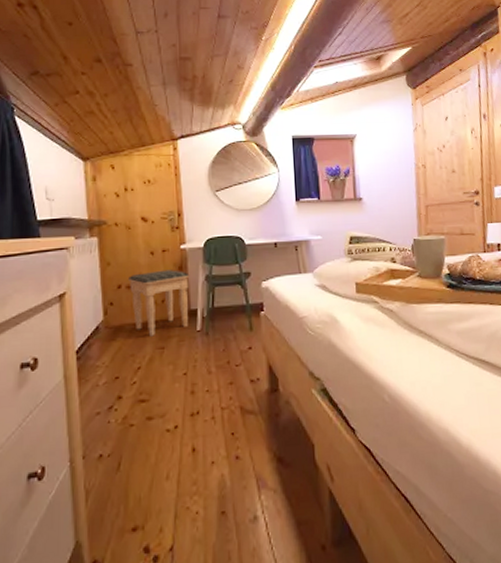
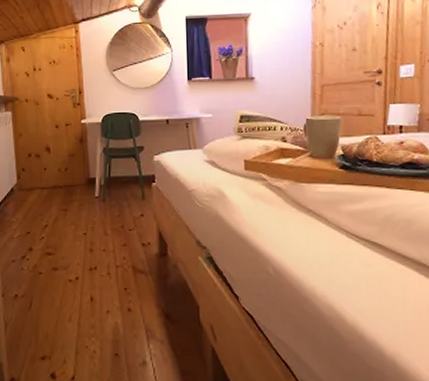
footstool: present [129,270,190,337] -> none [37,142,89,200]

